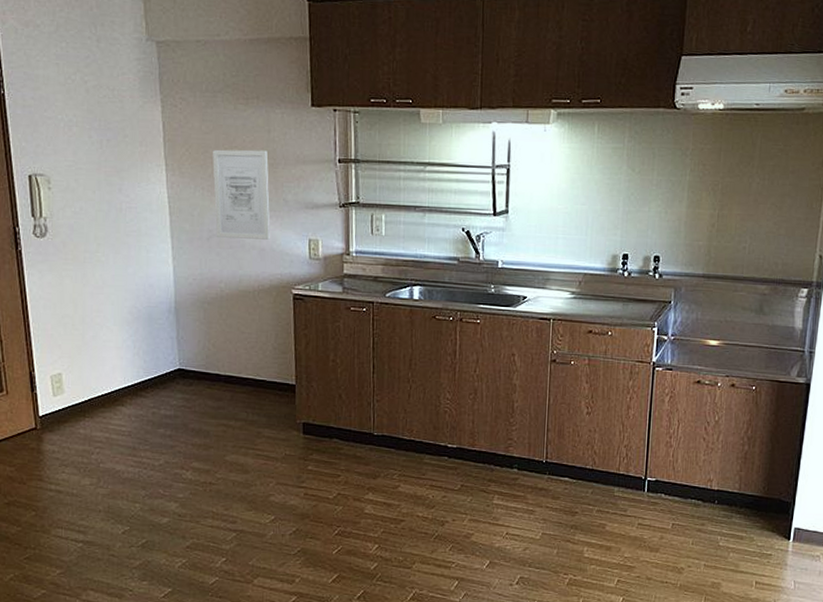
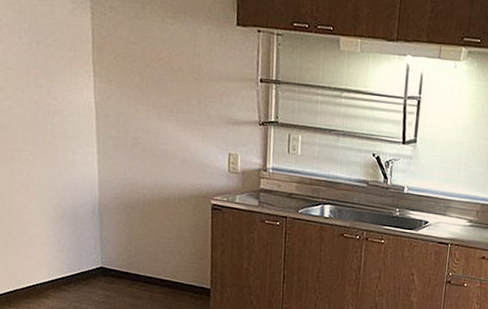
wall art: present [213,149,271,241] -> none [139,60,193,152]

